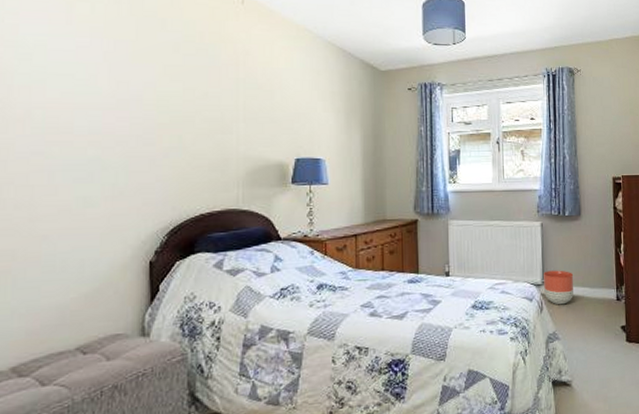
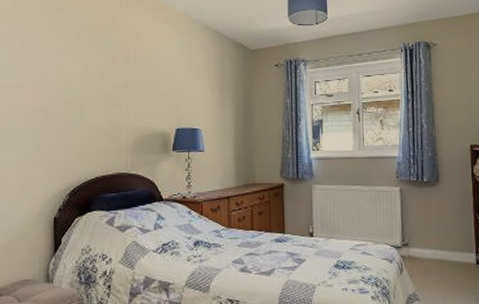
planter: present [544,270,574,305] -> none [403,233,434,267]

